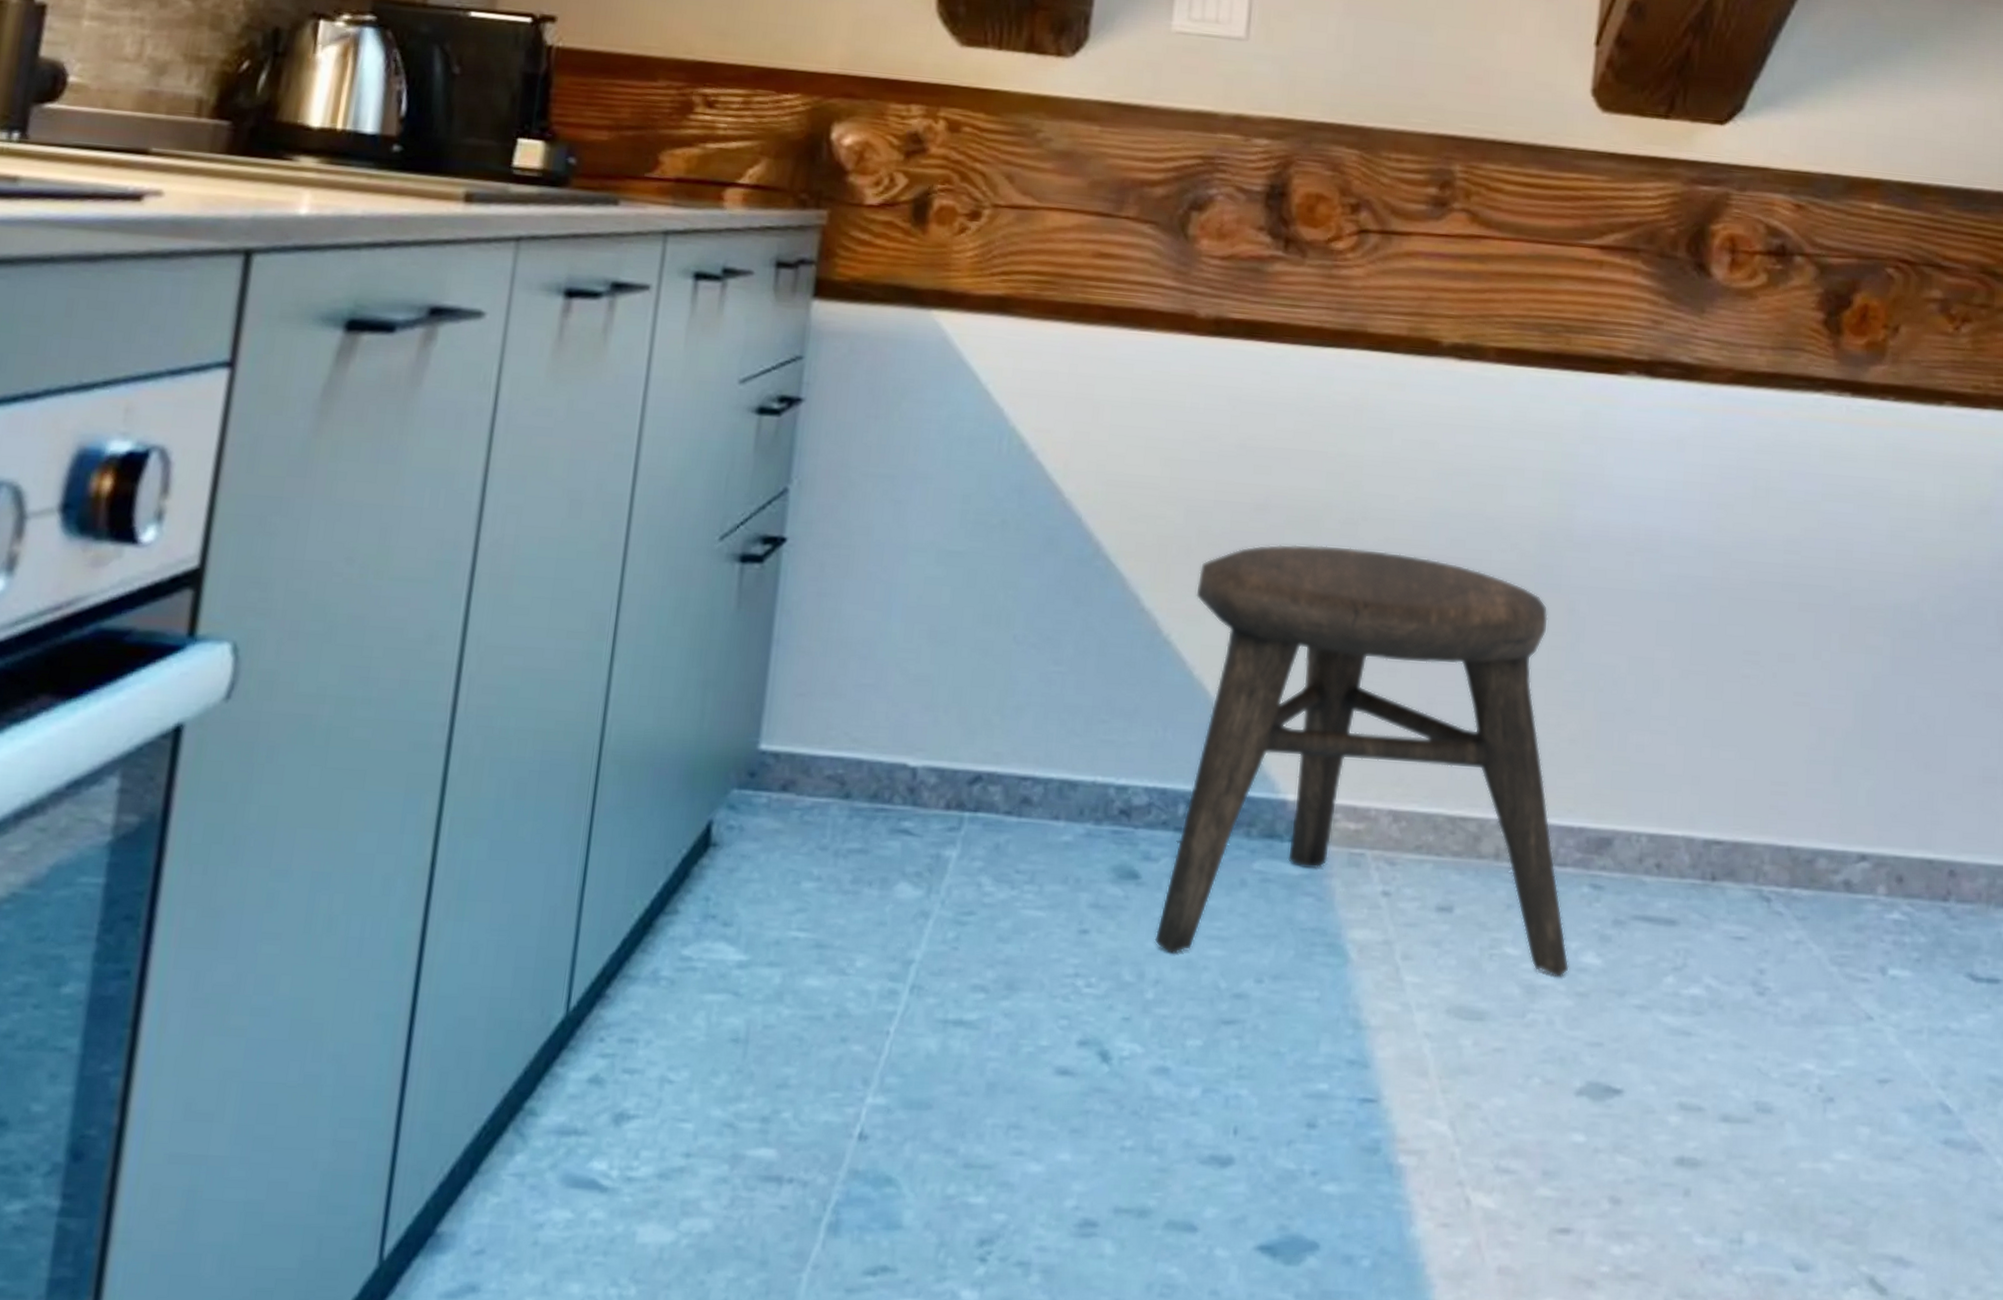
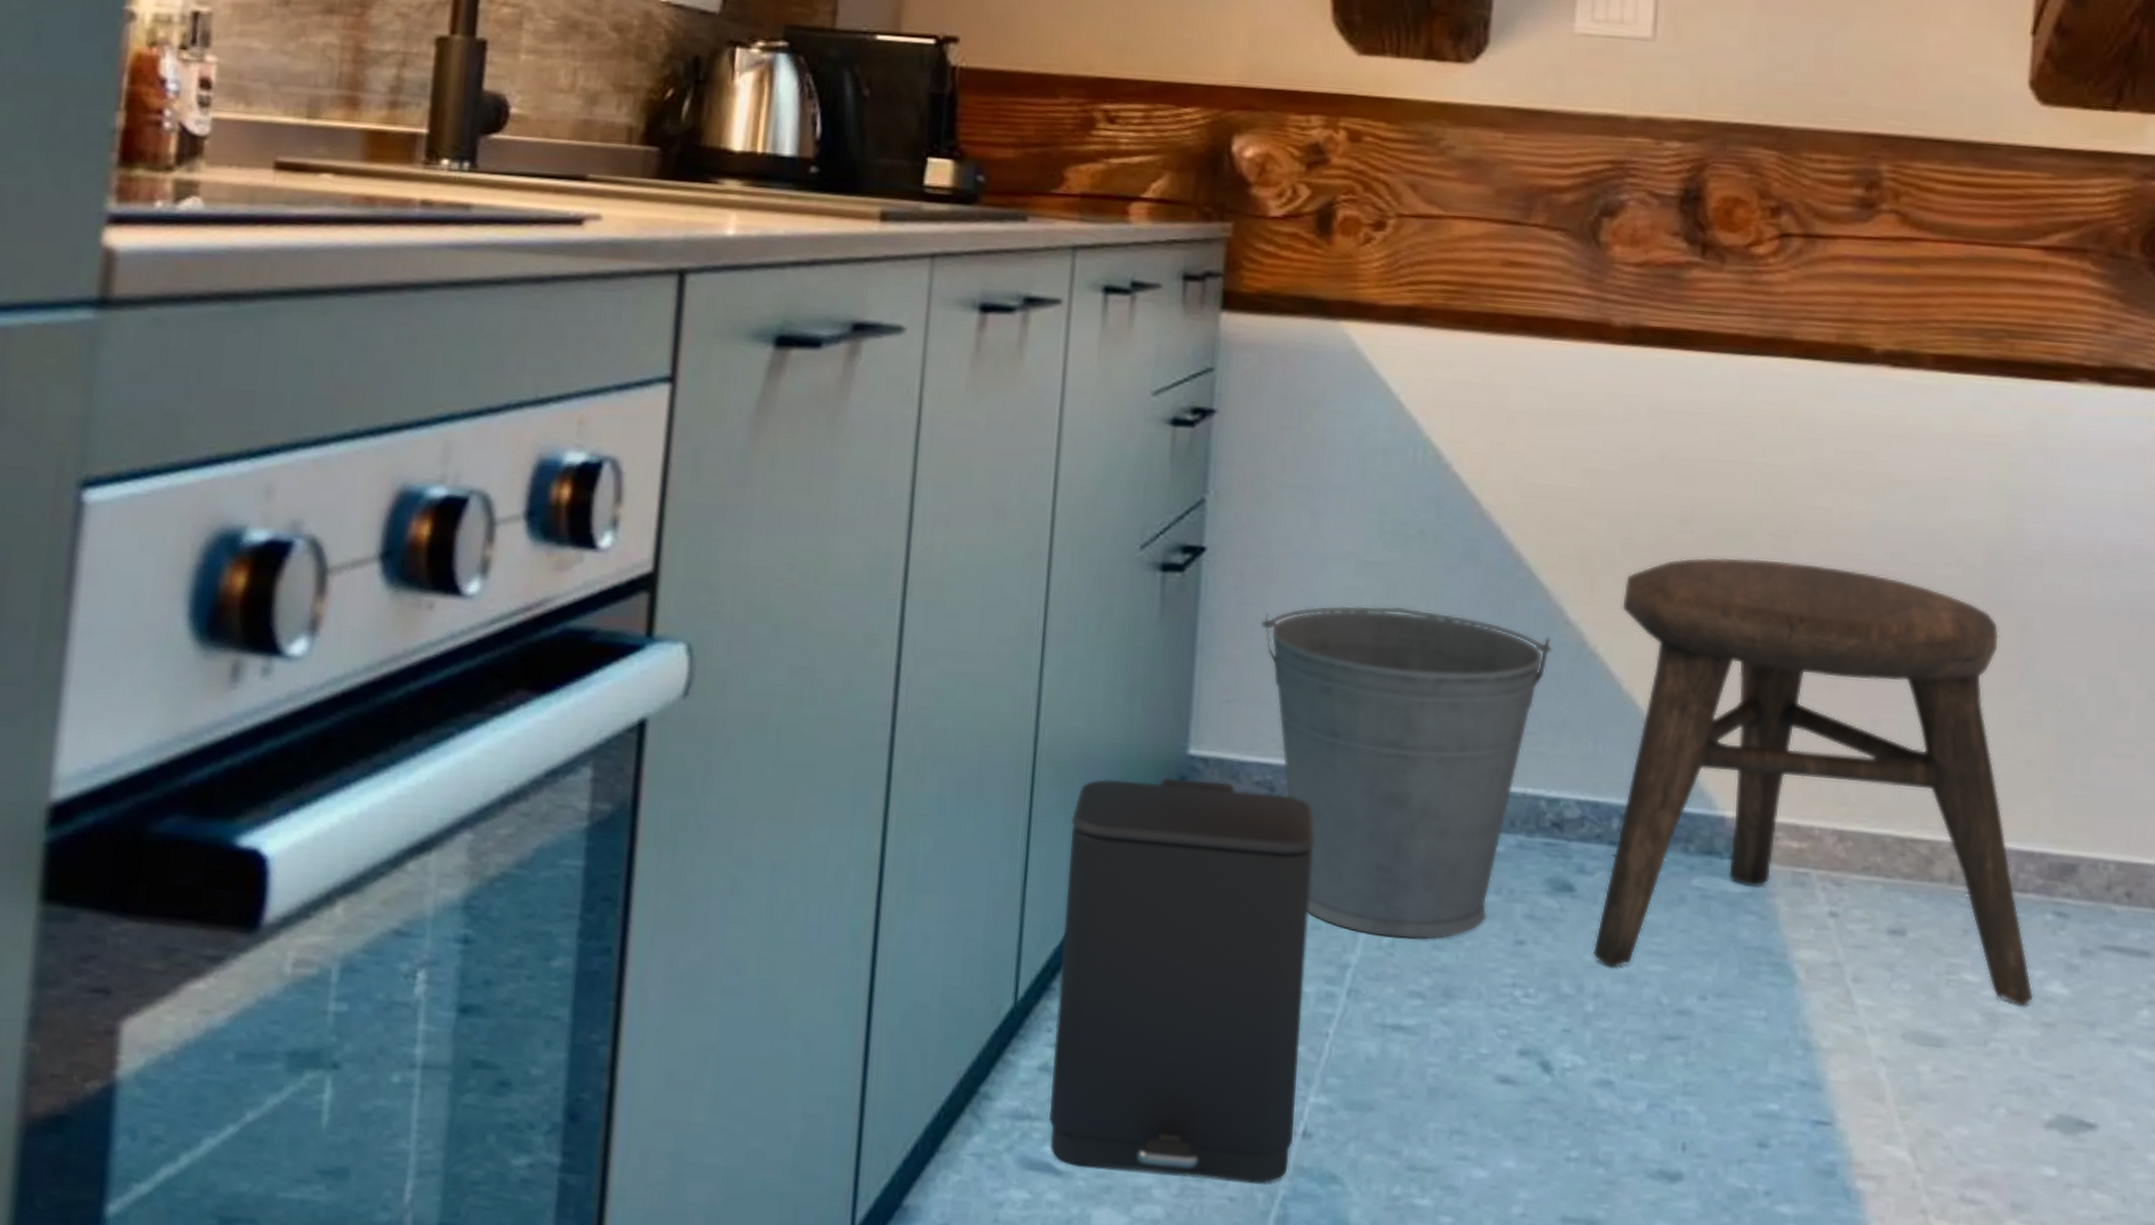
pedal bin: none [596,774,884,1188] -> present [1048,777,1315,1183]
bucket: none [838,595,1127,932] -> present [1260,605,1552,939]

